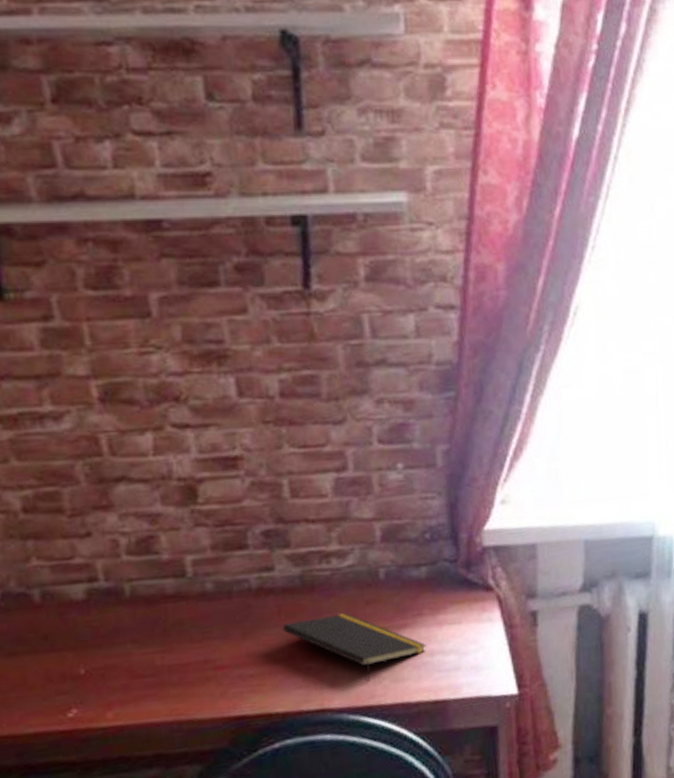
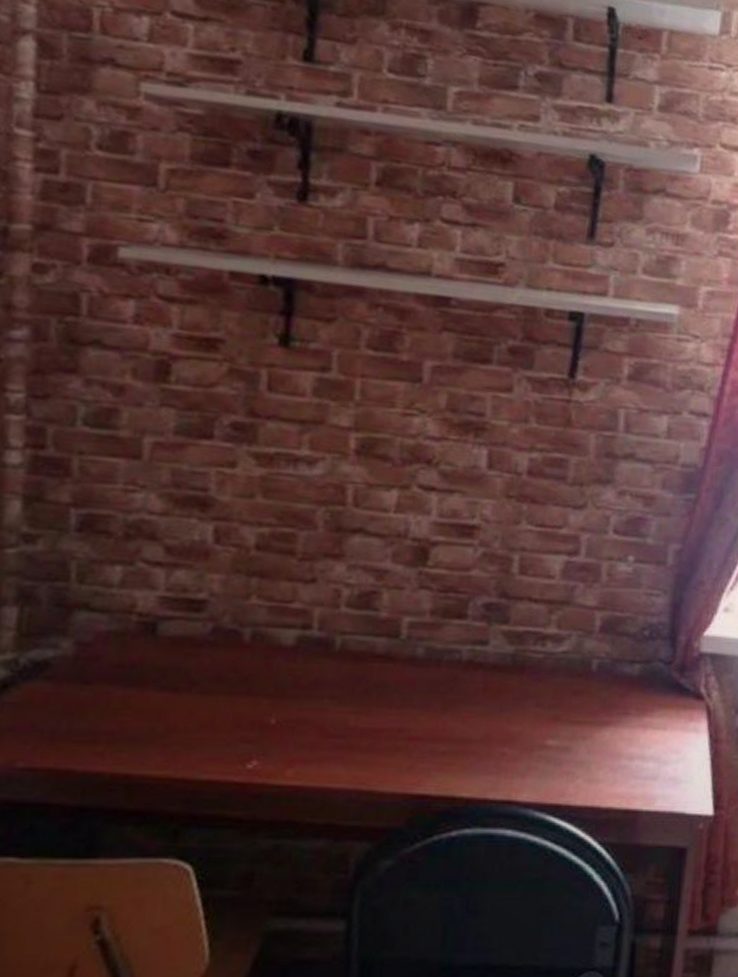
notepad: present [282,612,426,682] -> none [484,699,627,778]

